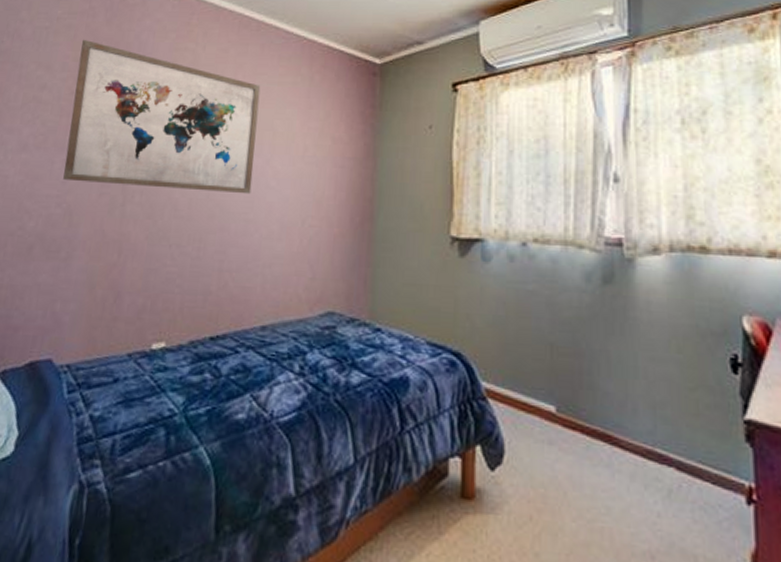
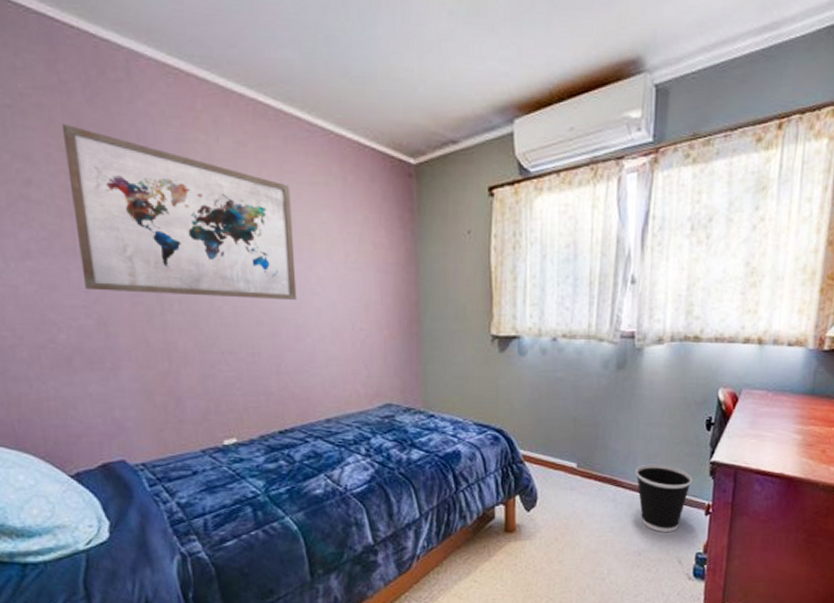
wastebasket: none [637,415,721,526] -> present [636,464,693,532]

